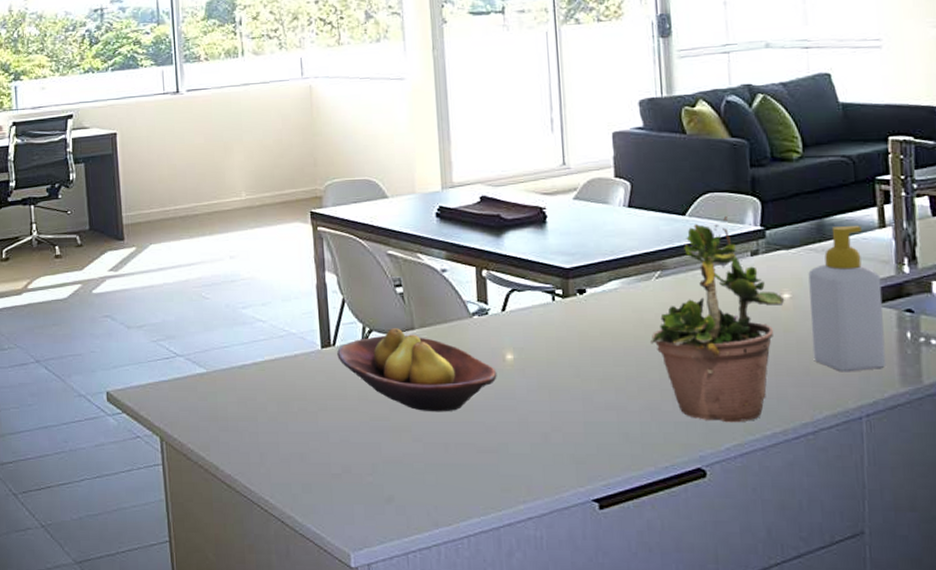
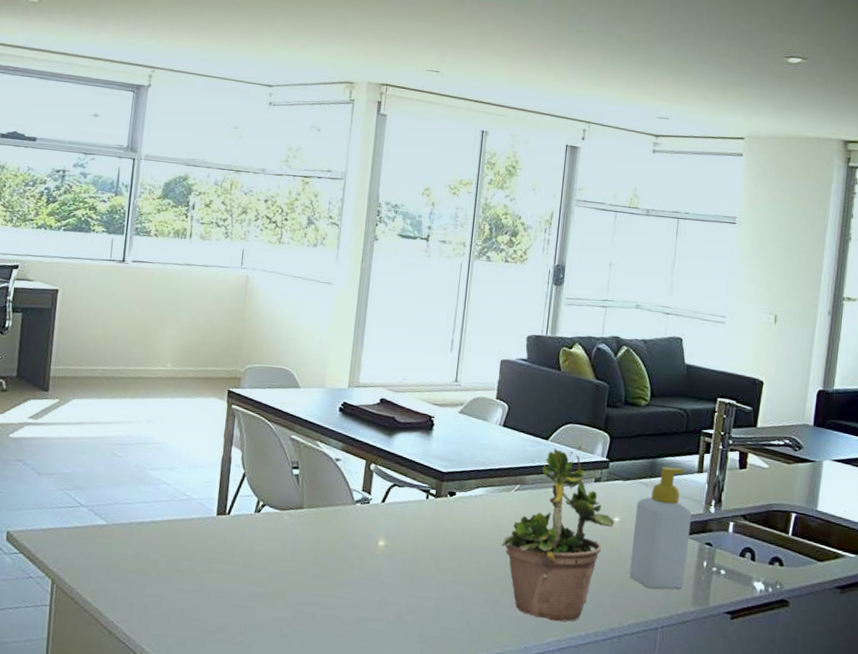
fruit bowl: present [337,328,497,412] -> none [230,505,368,586]

